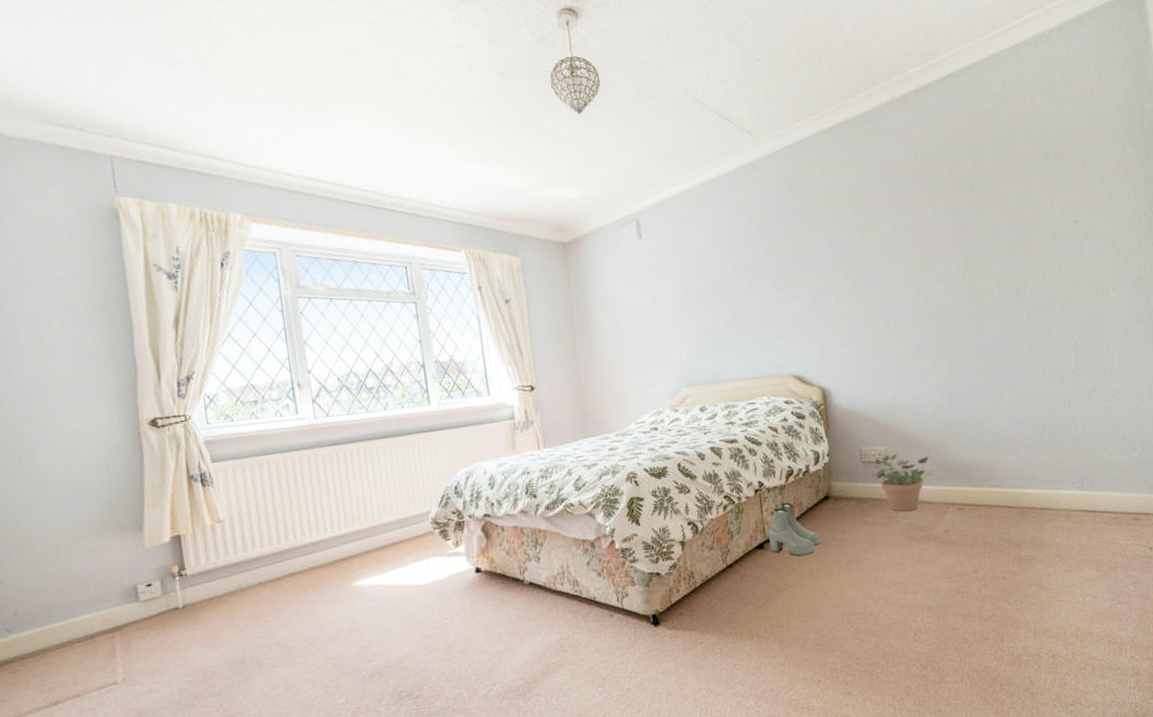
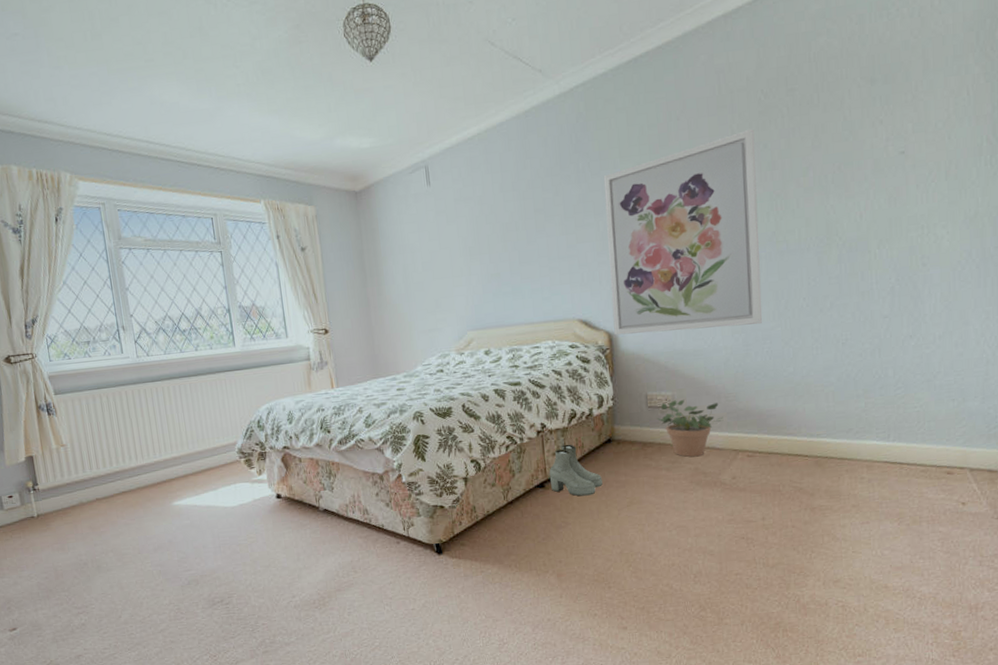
wall art: none [811,195,964,391] -> present [603,128,763,335]

